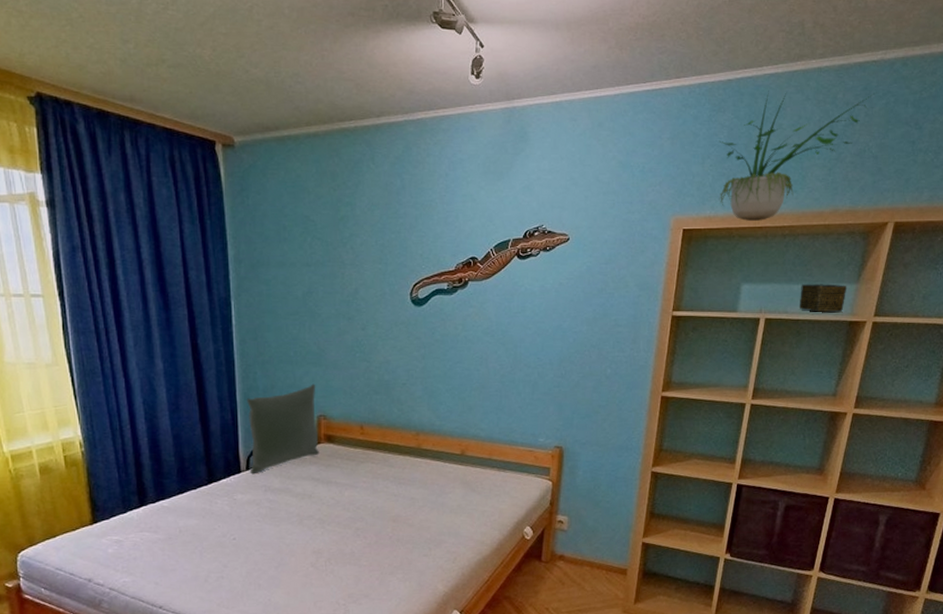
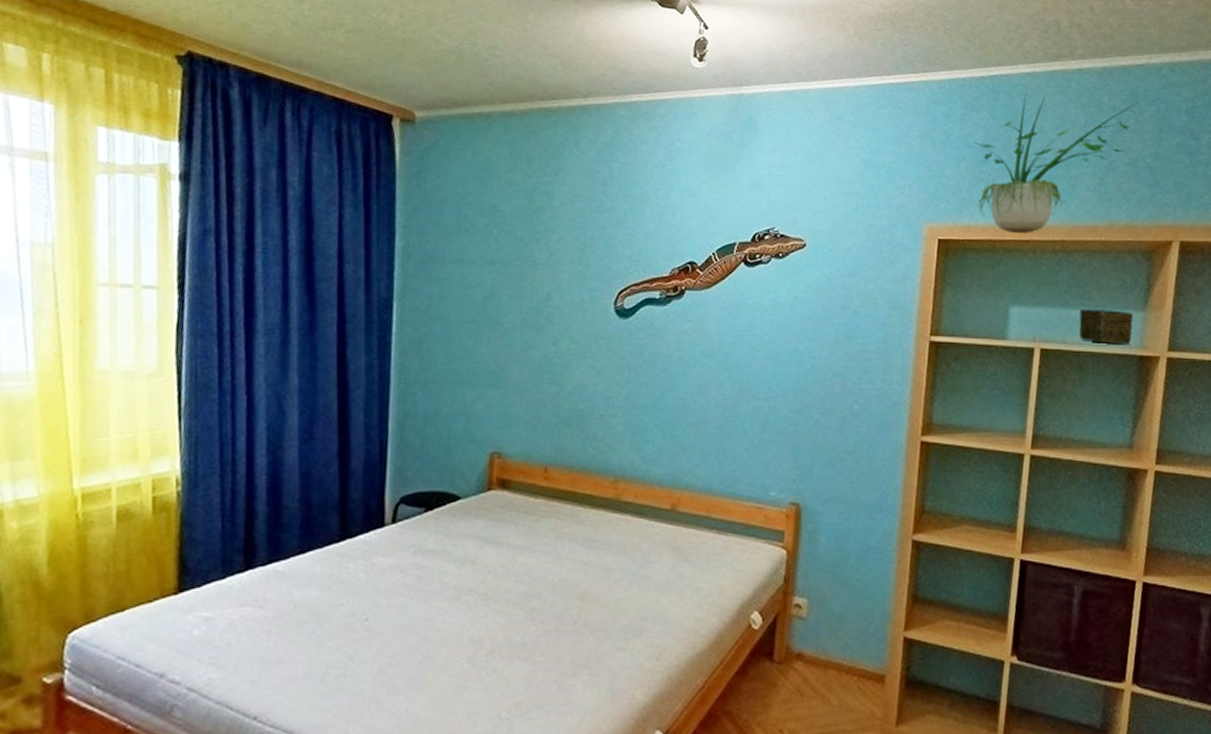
pillow: present [247,383,319,475] -> none [397,411,491,530]

